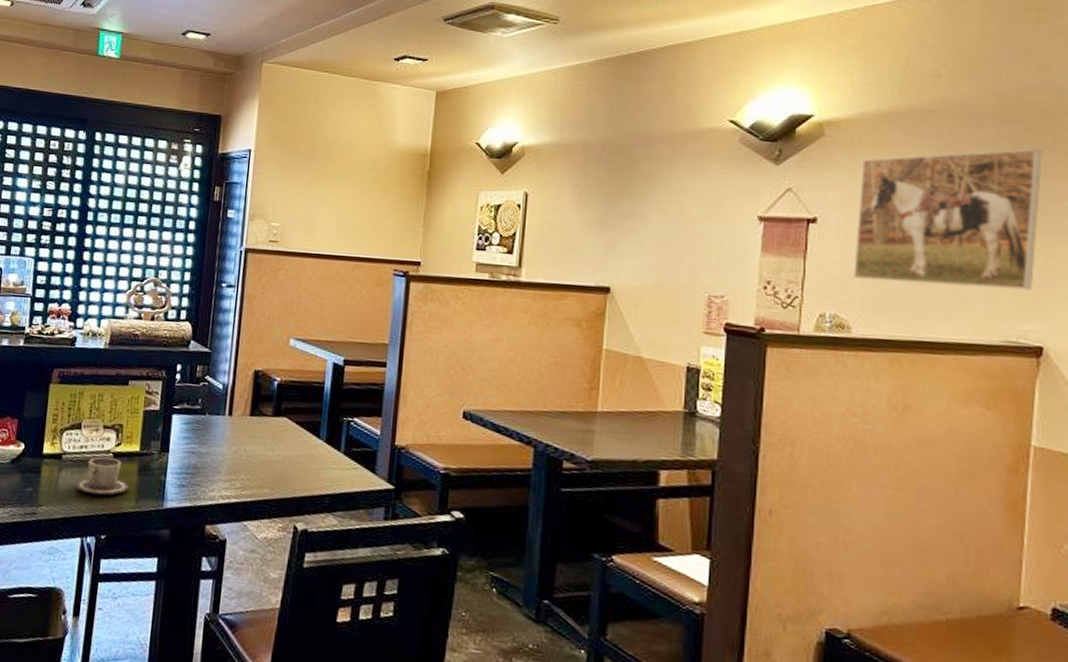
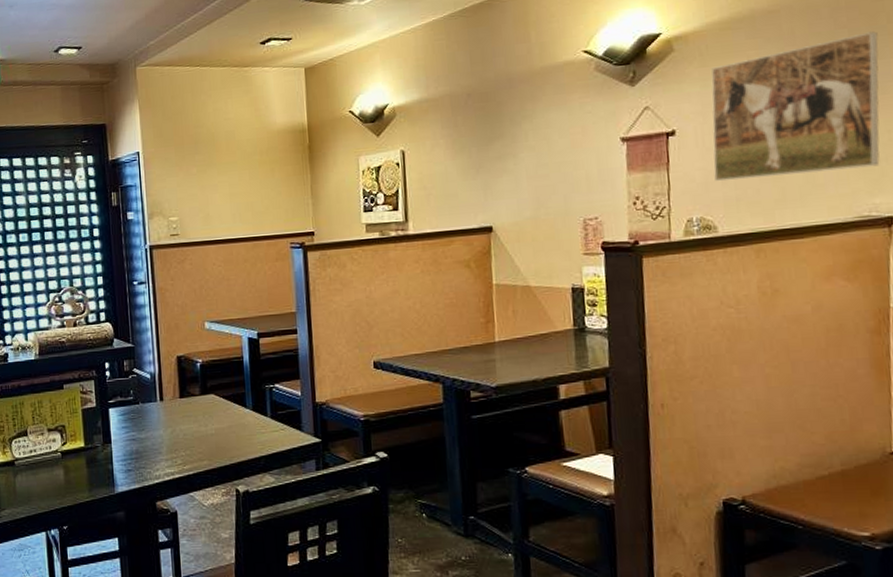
cup: present [75,457,130,496] -> none [32,456,82,492]

